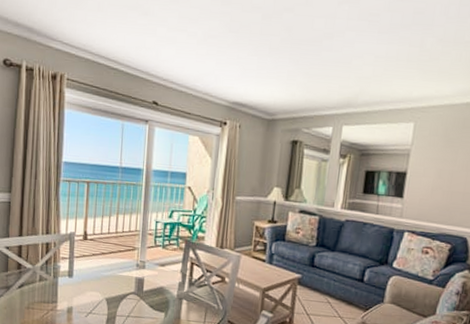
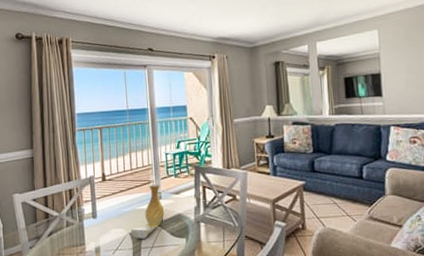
vase: none [107,251,147,307] -> present [131,183,165,239]

